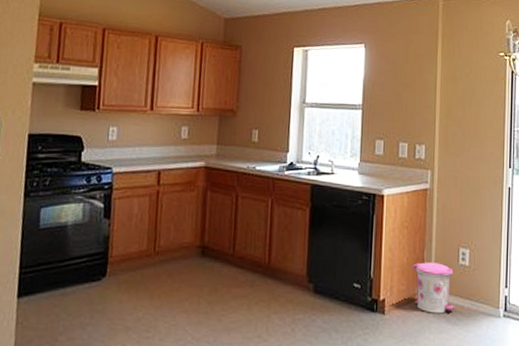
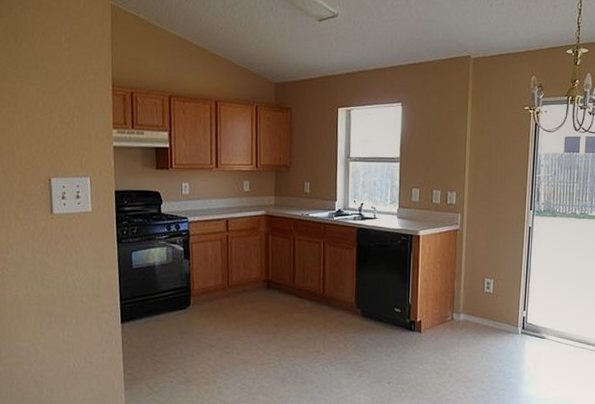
trash can: present [411,262,455,314] -> none [444,290,480,332]

